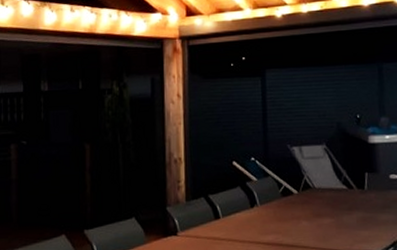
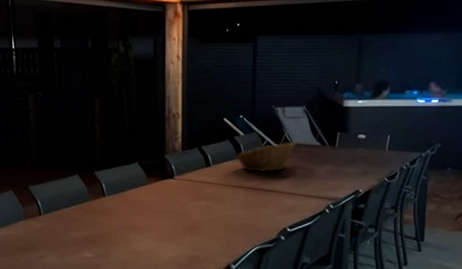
fruit basket: none [249,186,319,224] -> present [236,142,297,173]

